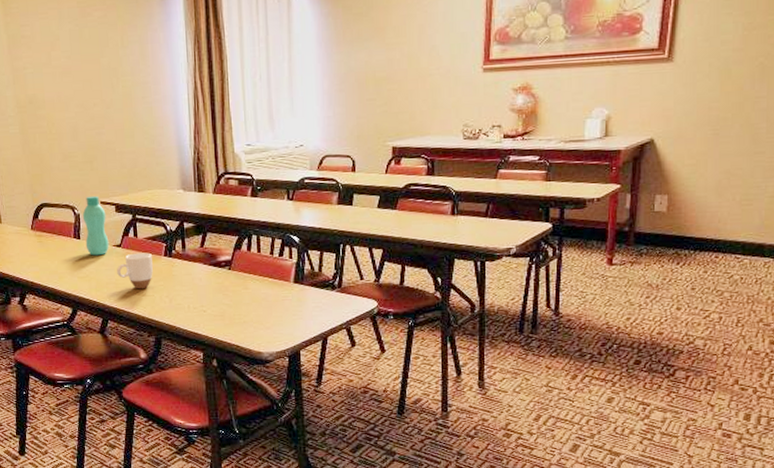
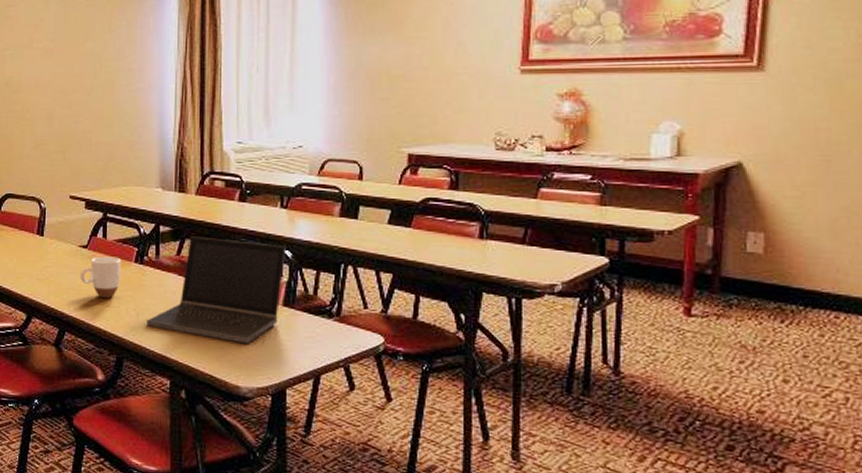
bottle: present [82,195,109,256] -> none [48,189,75,256]
laptop computer: none [179,229,294,317] -> present [147,236,286,344]

